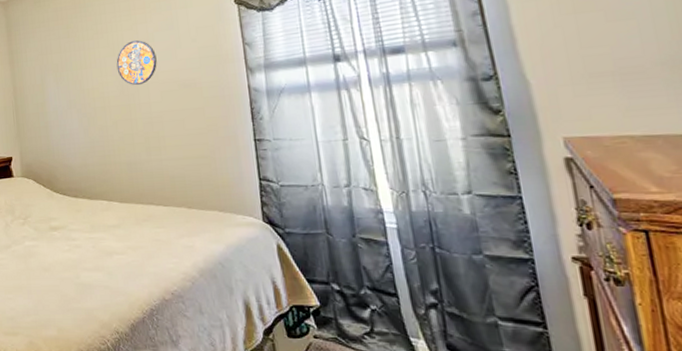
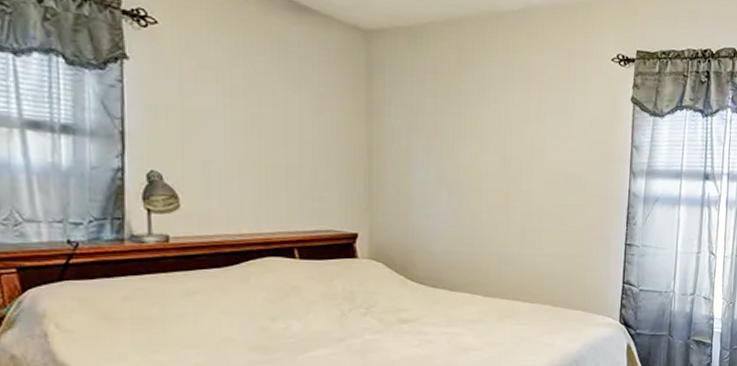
manhole cover: present [116,40,157,86] -> none [500,119,545,171]

